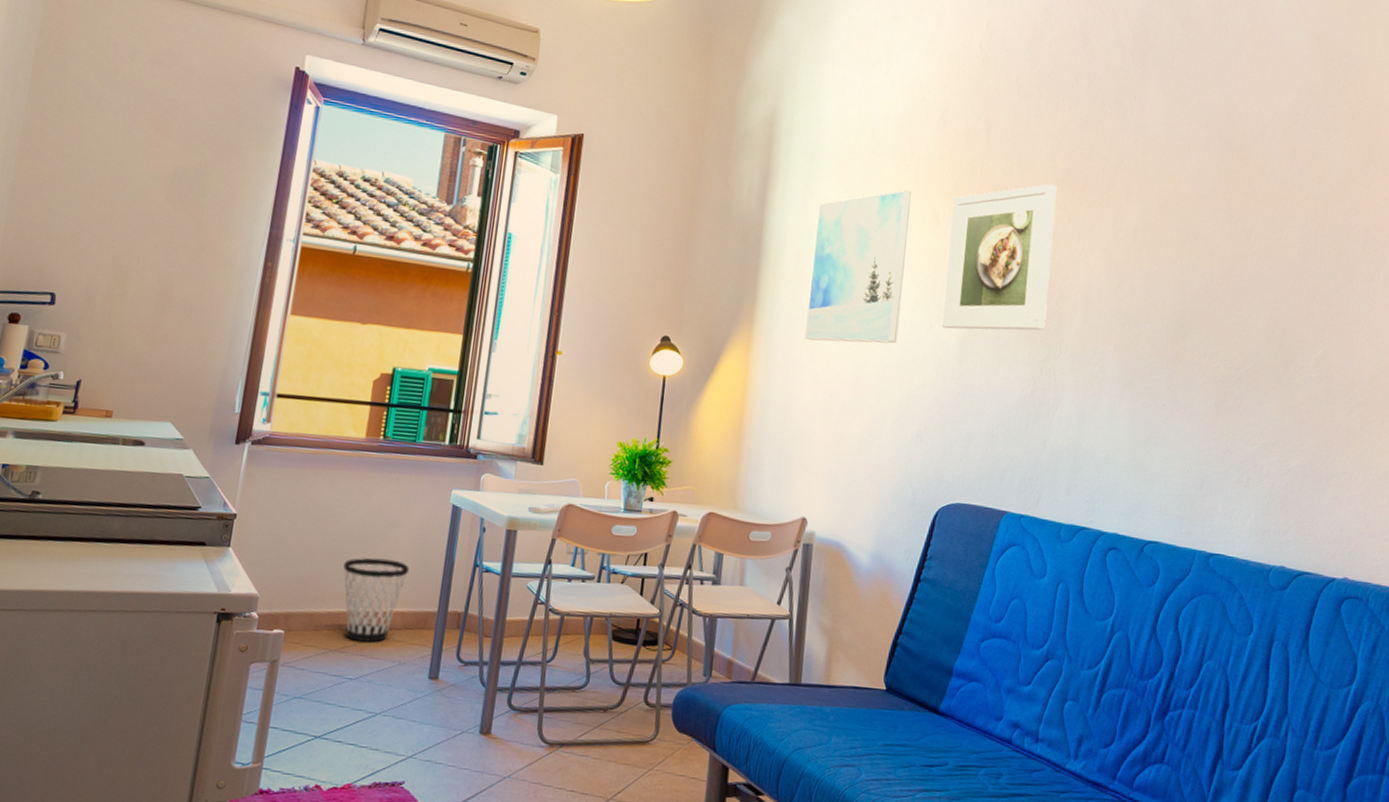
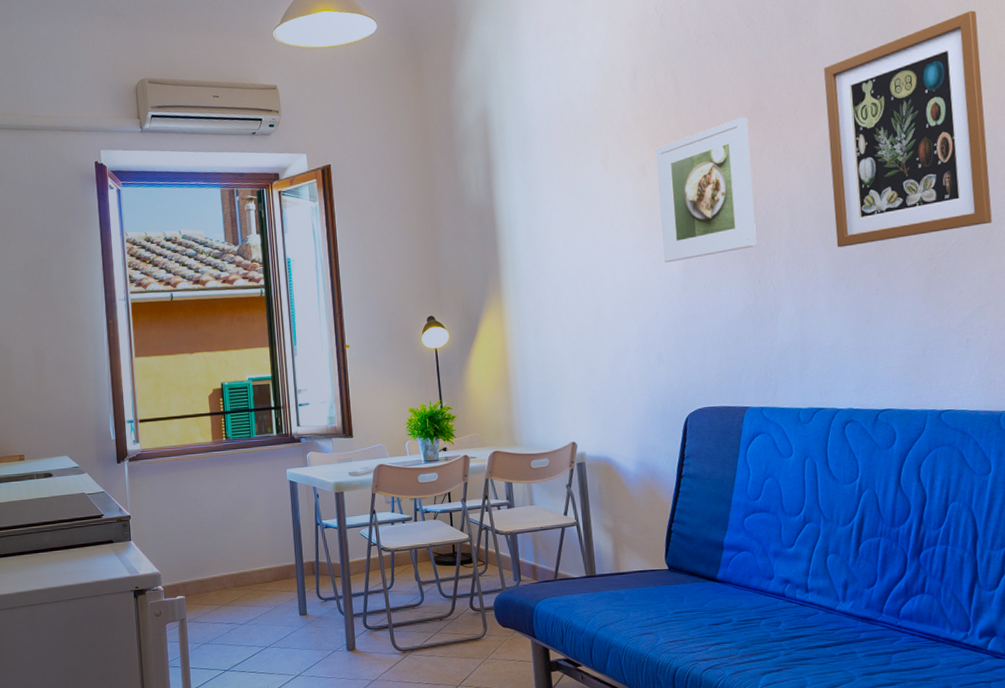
wastebasket: present [343,557,409,643] -> none [217,530,267,596]
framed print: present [804,190,911,344] -> none [538,151,627,296]
wall art: none [1129,125,1304,356] -> present [824,10,992,248]

